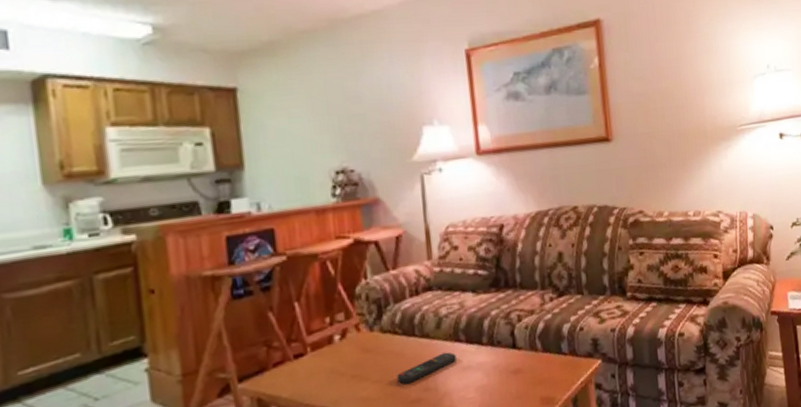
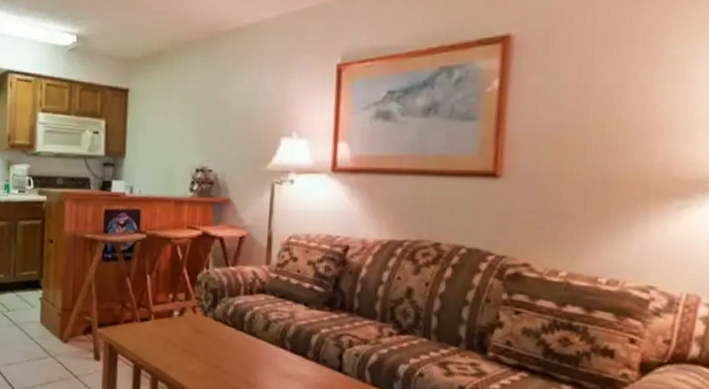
remote control: present [397,352,456,384] -> none [221,354,279,372]

